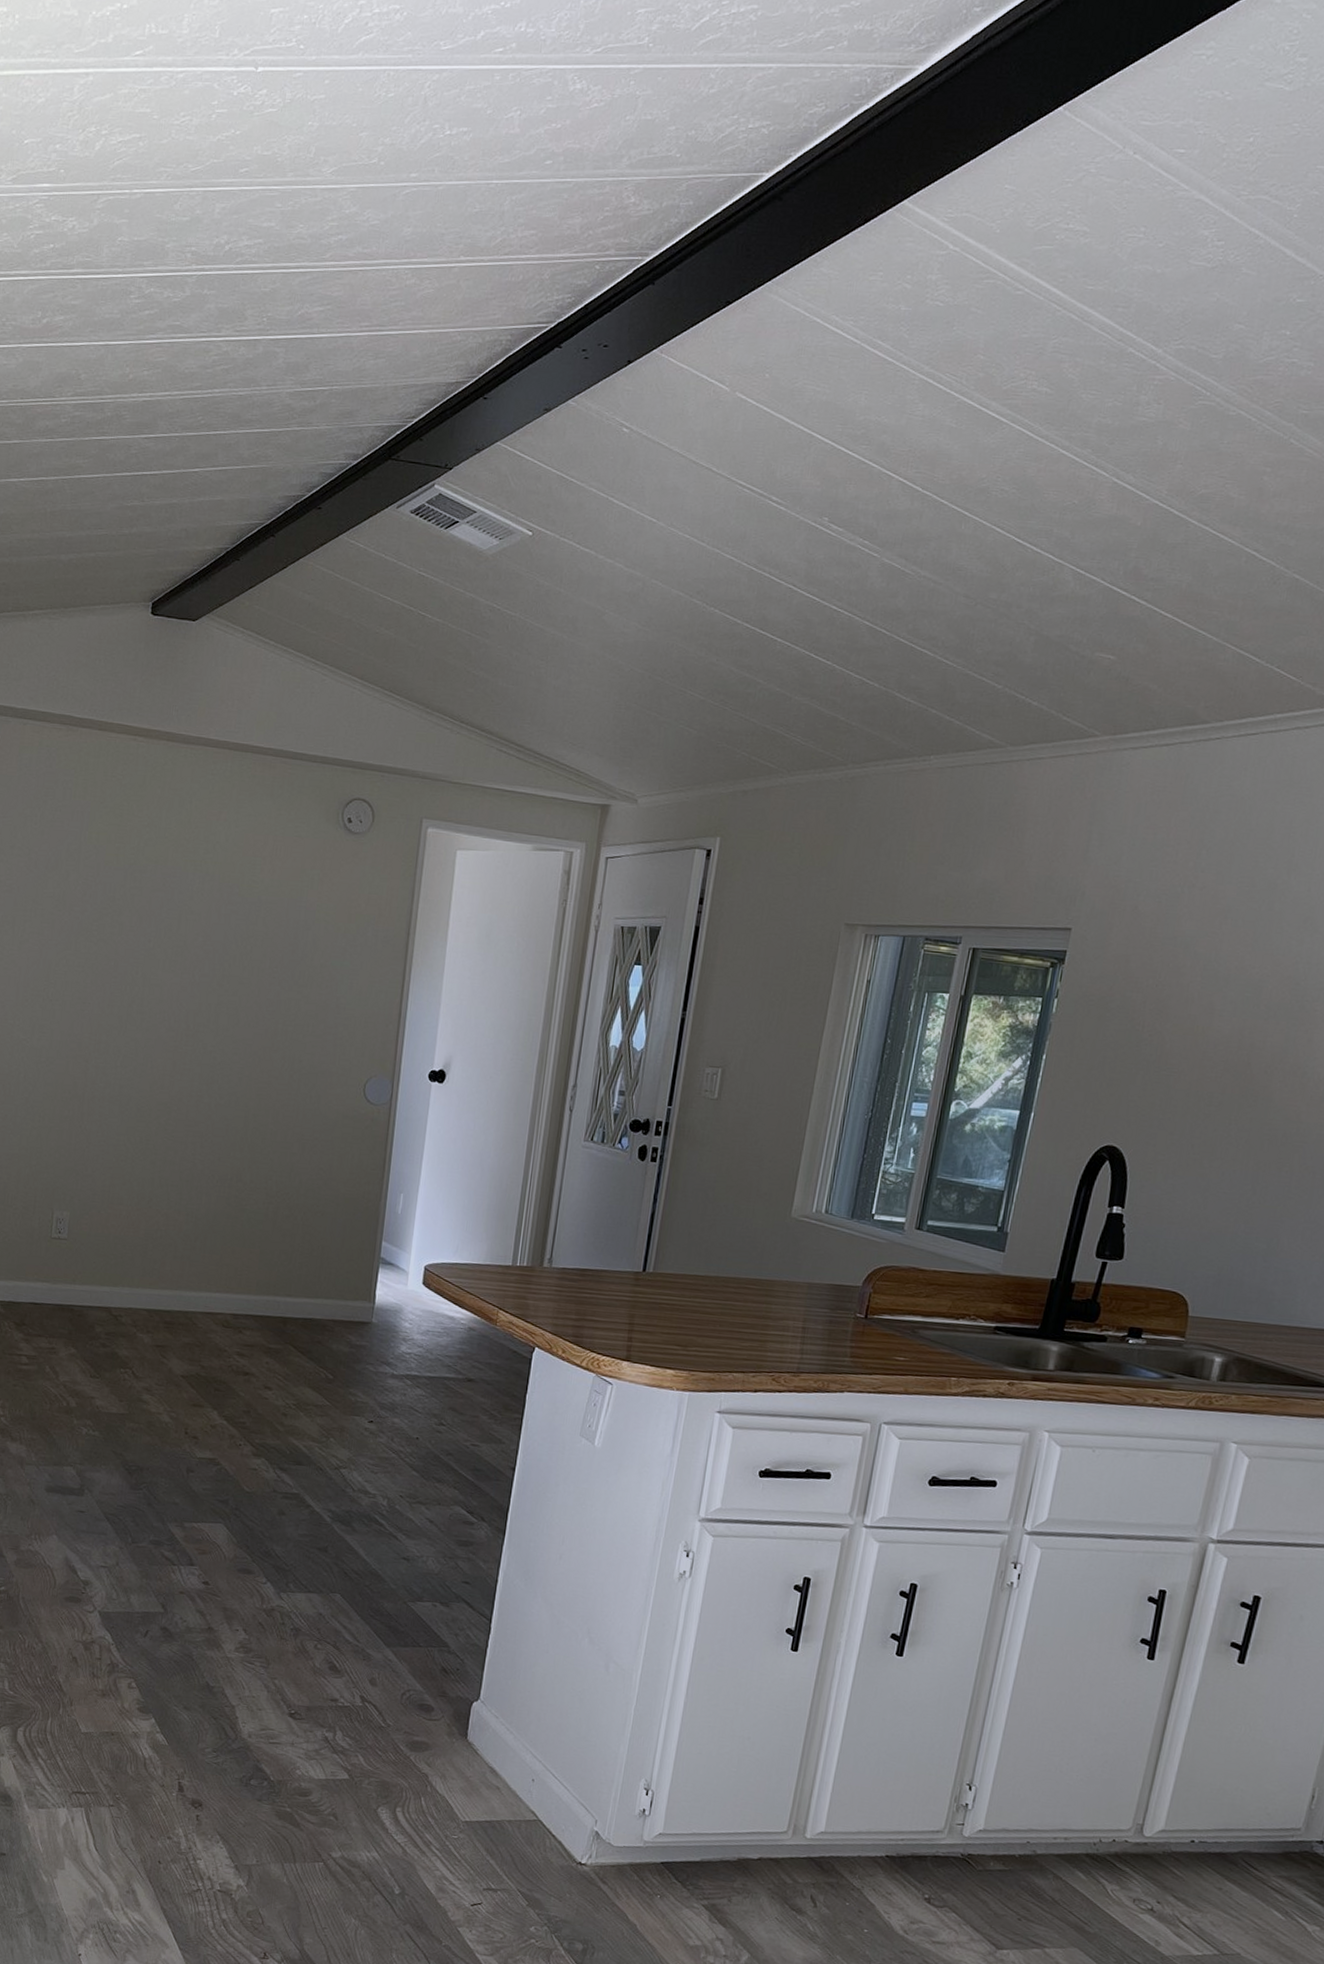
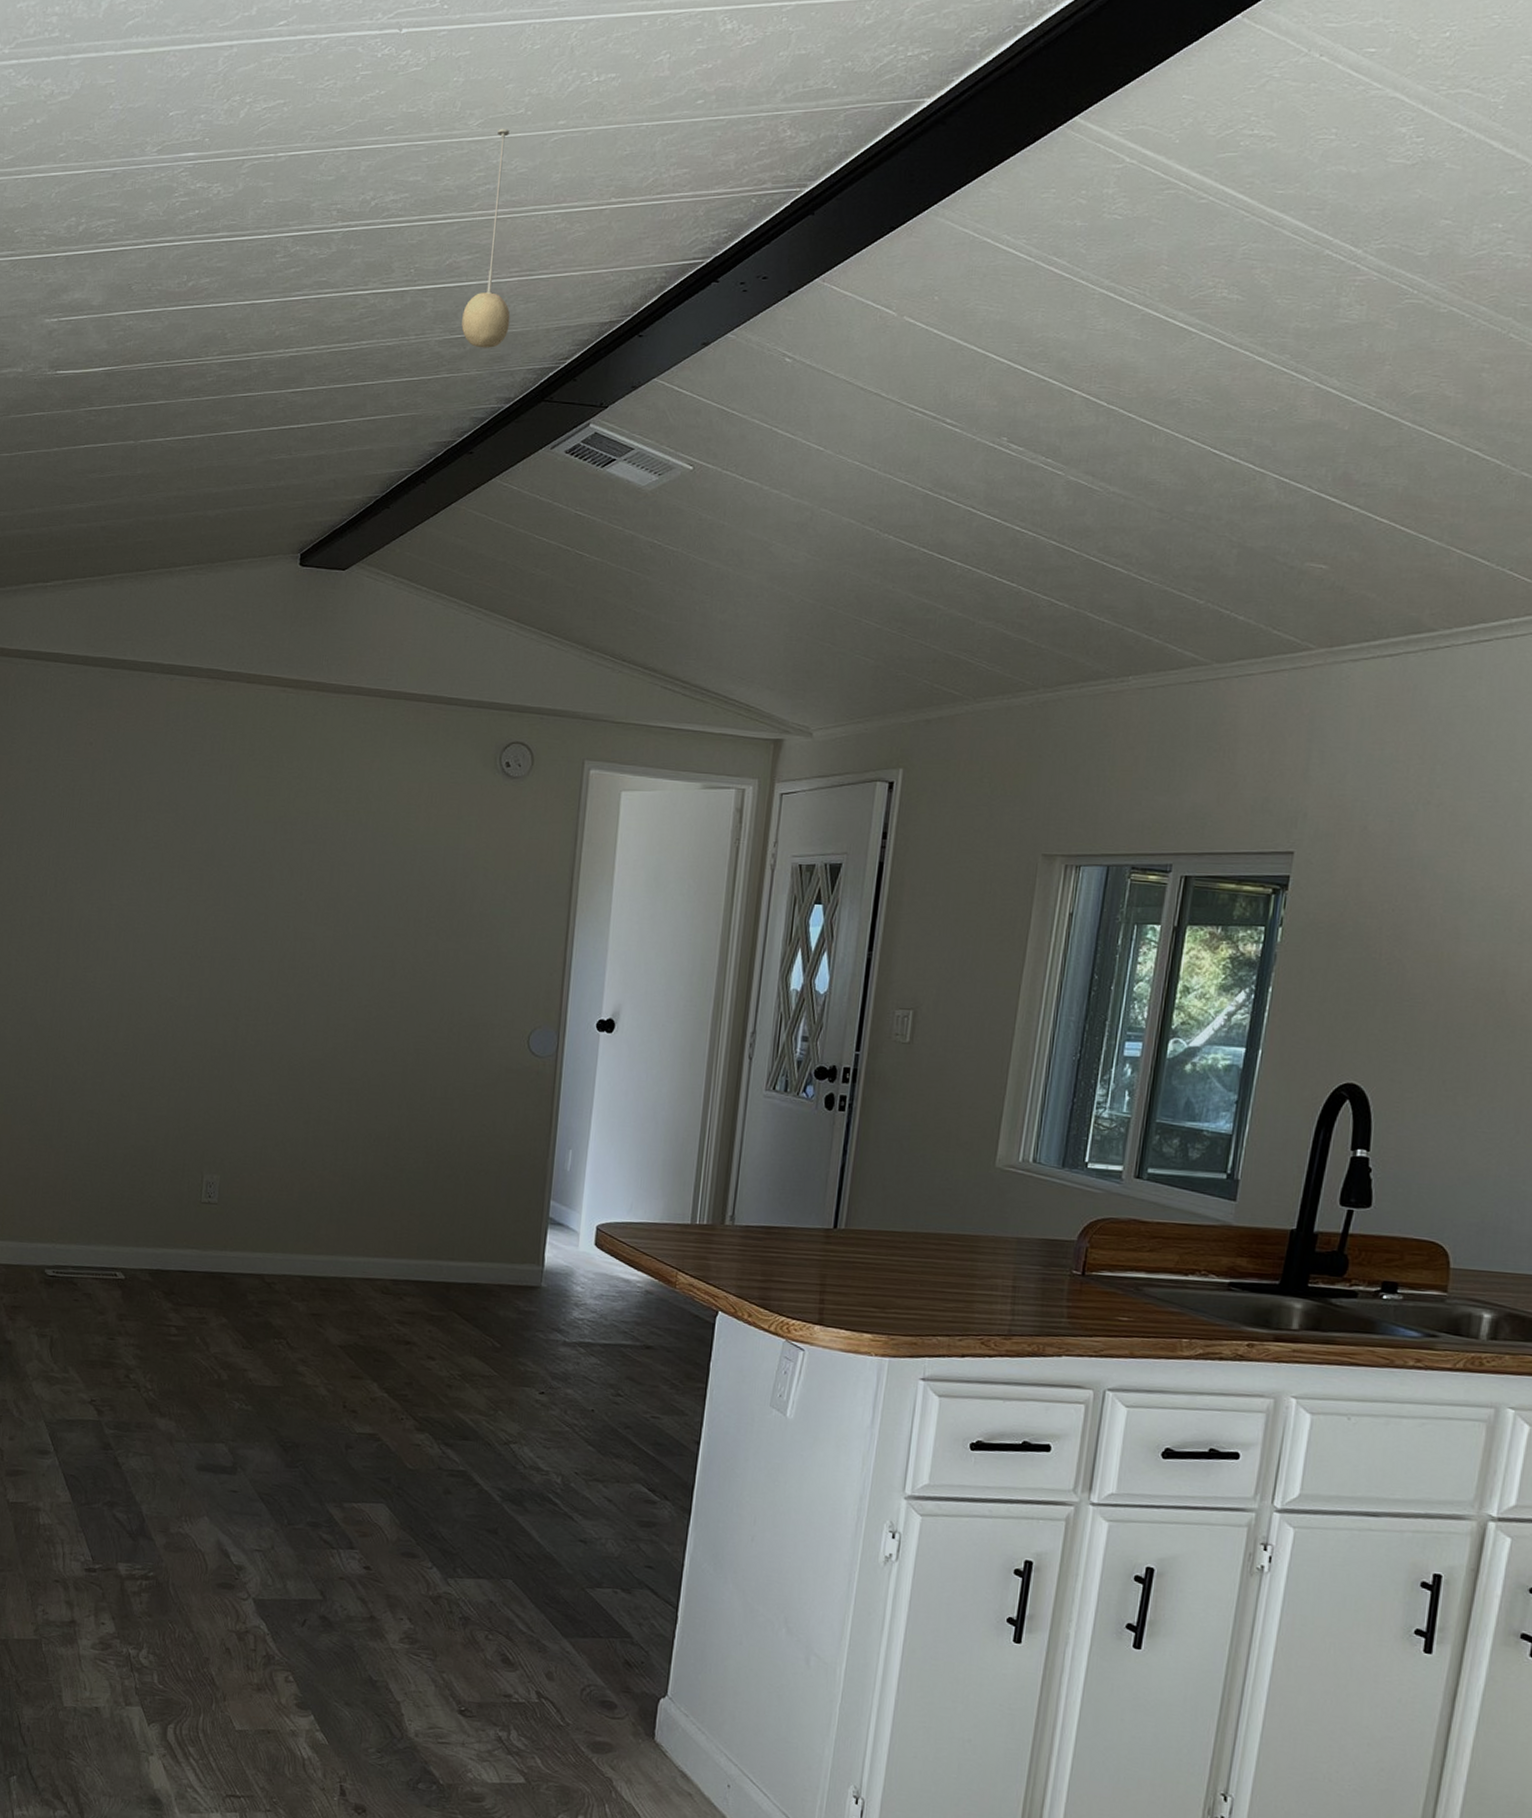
pendant light: none [312,177,363,403] -> present [461,128,510,348]

